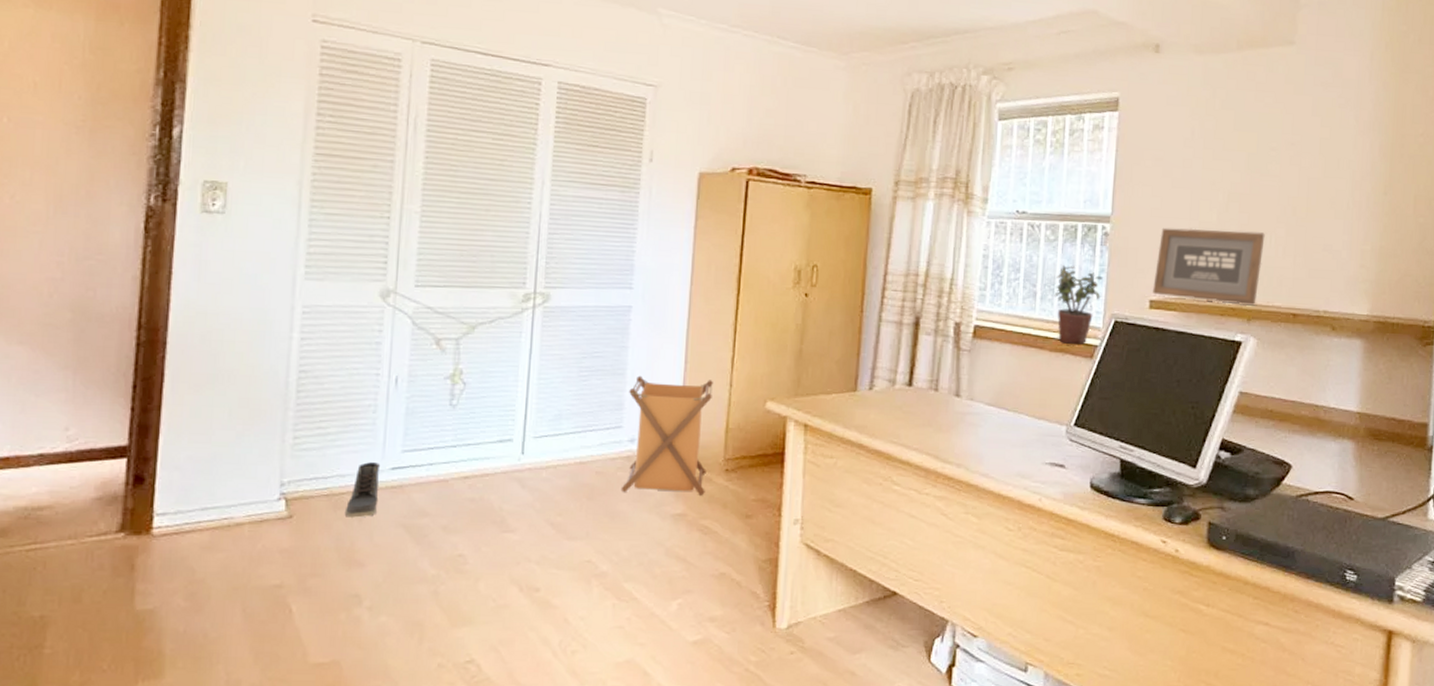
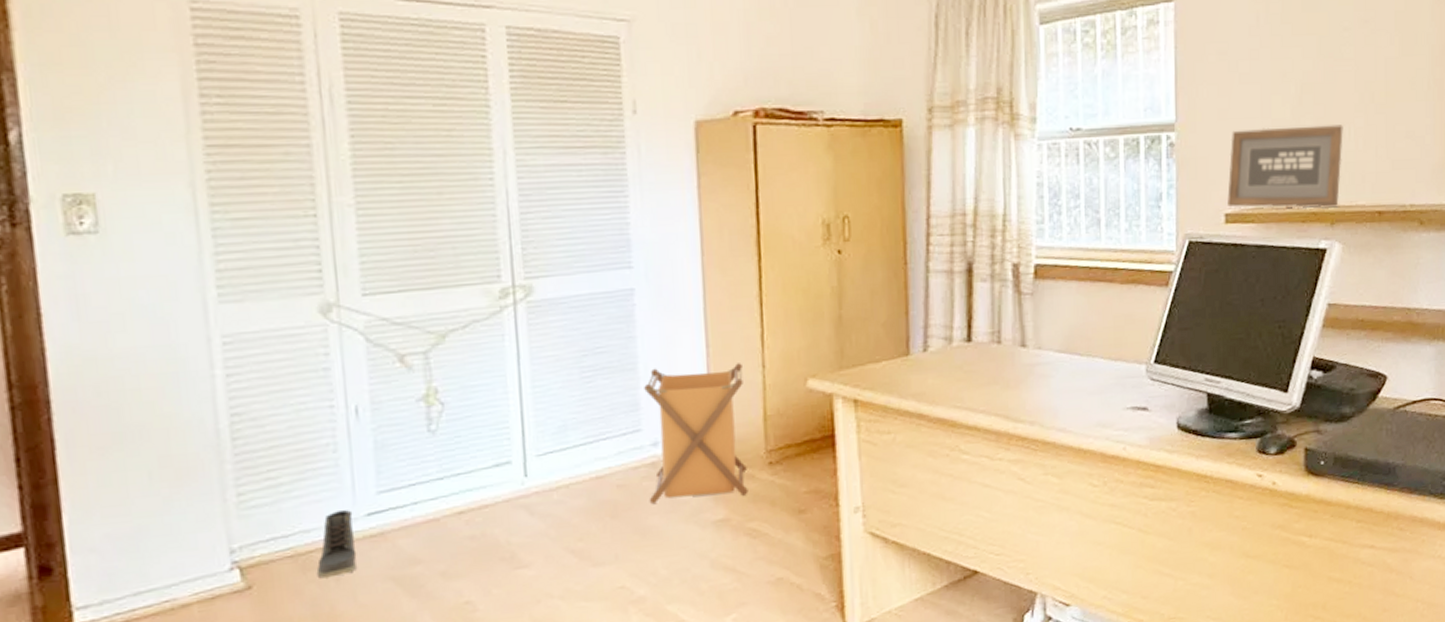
potted plant: present [1054,264,1103,346] -> none [1120,184,1172,274]

